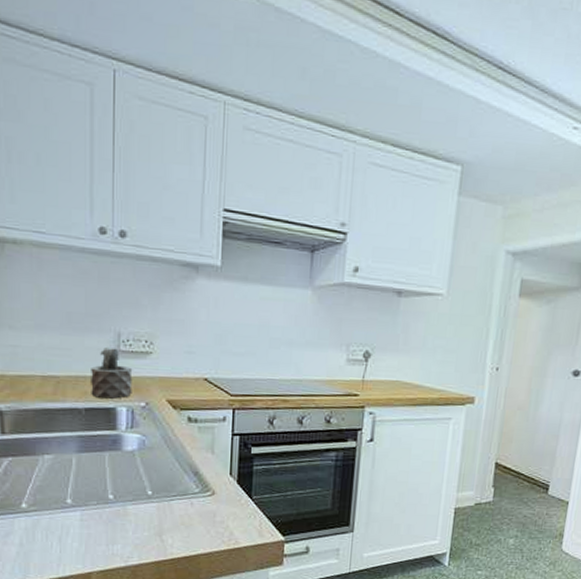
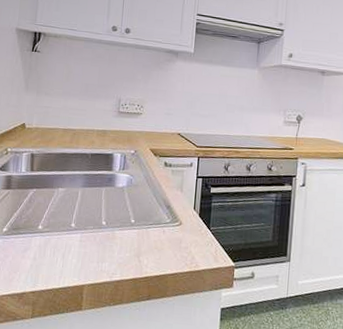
succulent plant: present [91,346,133,399] -> none [96,108,127,147]

